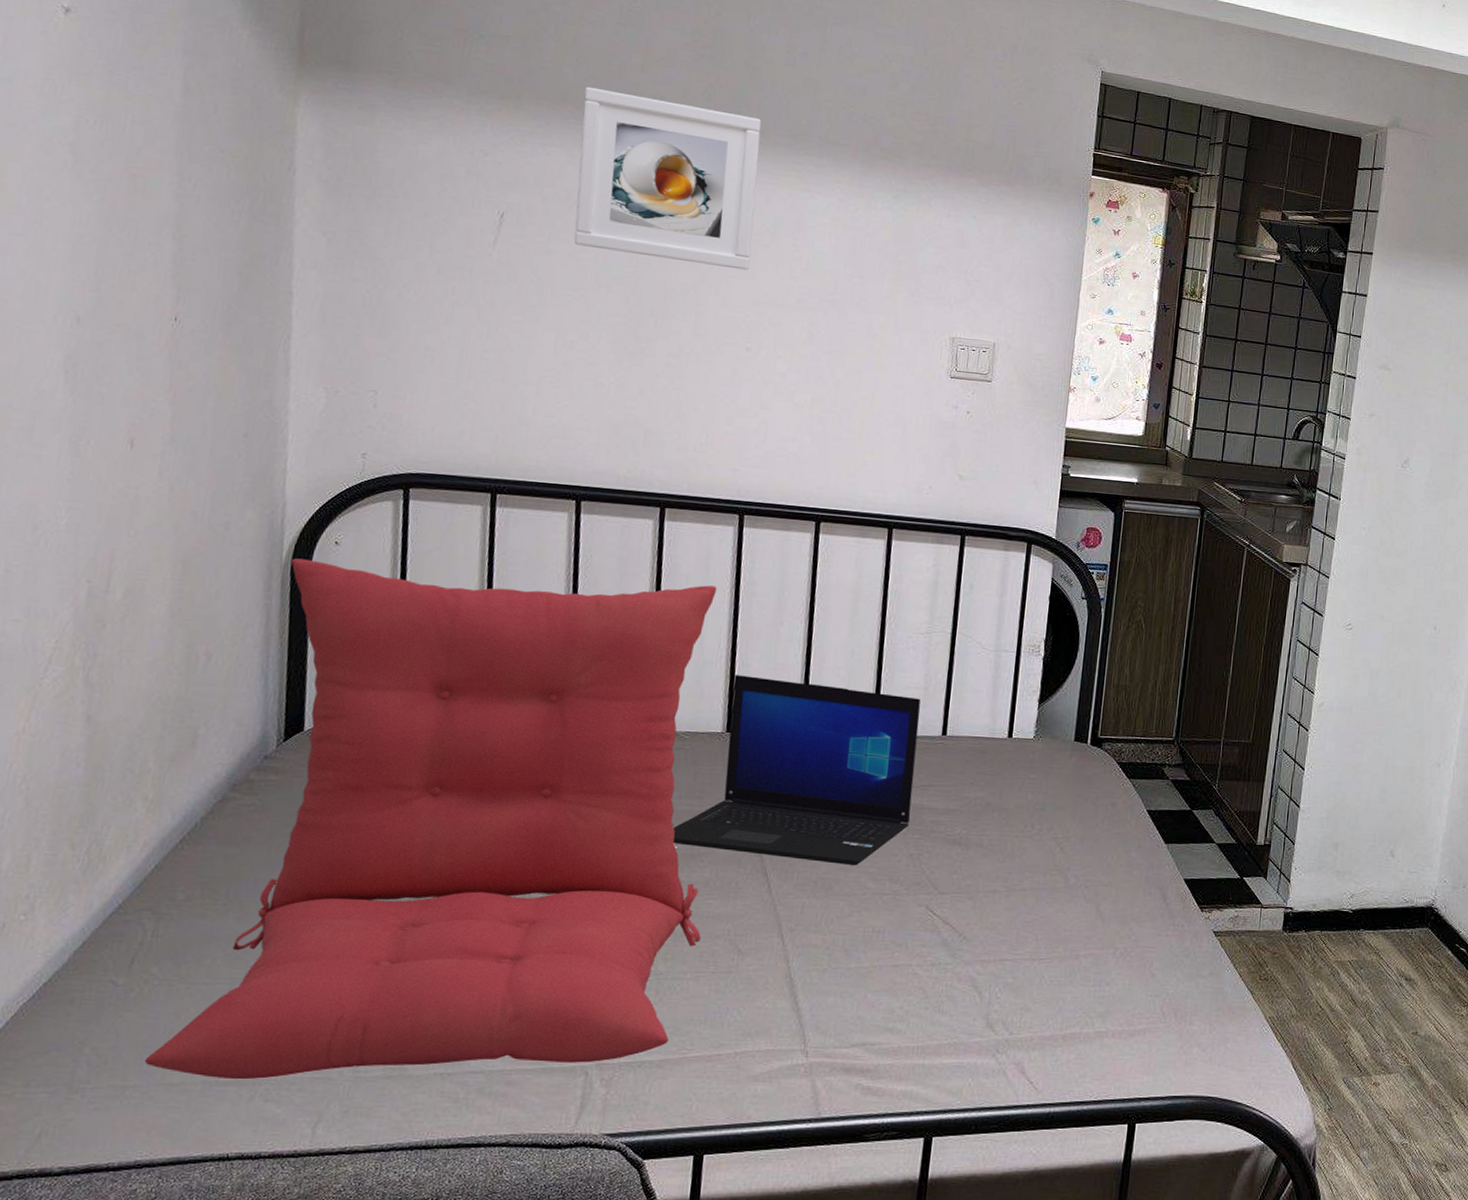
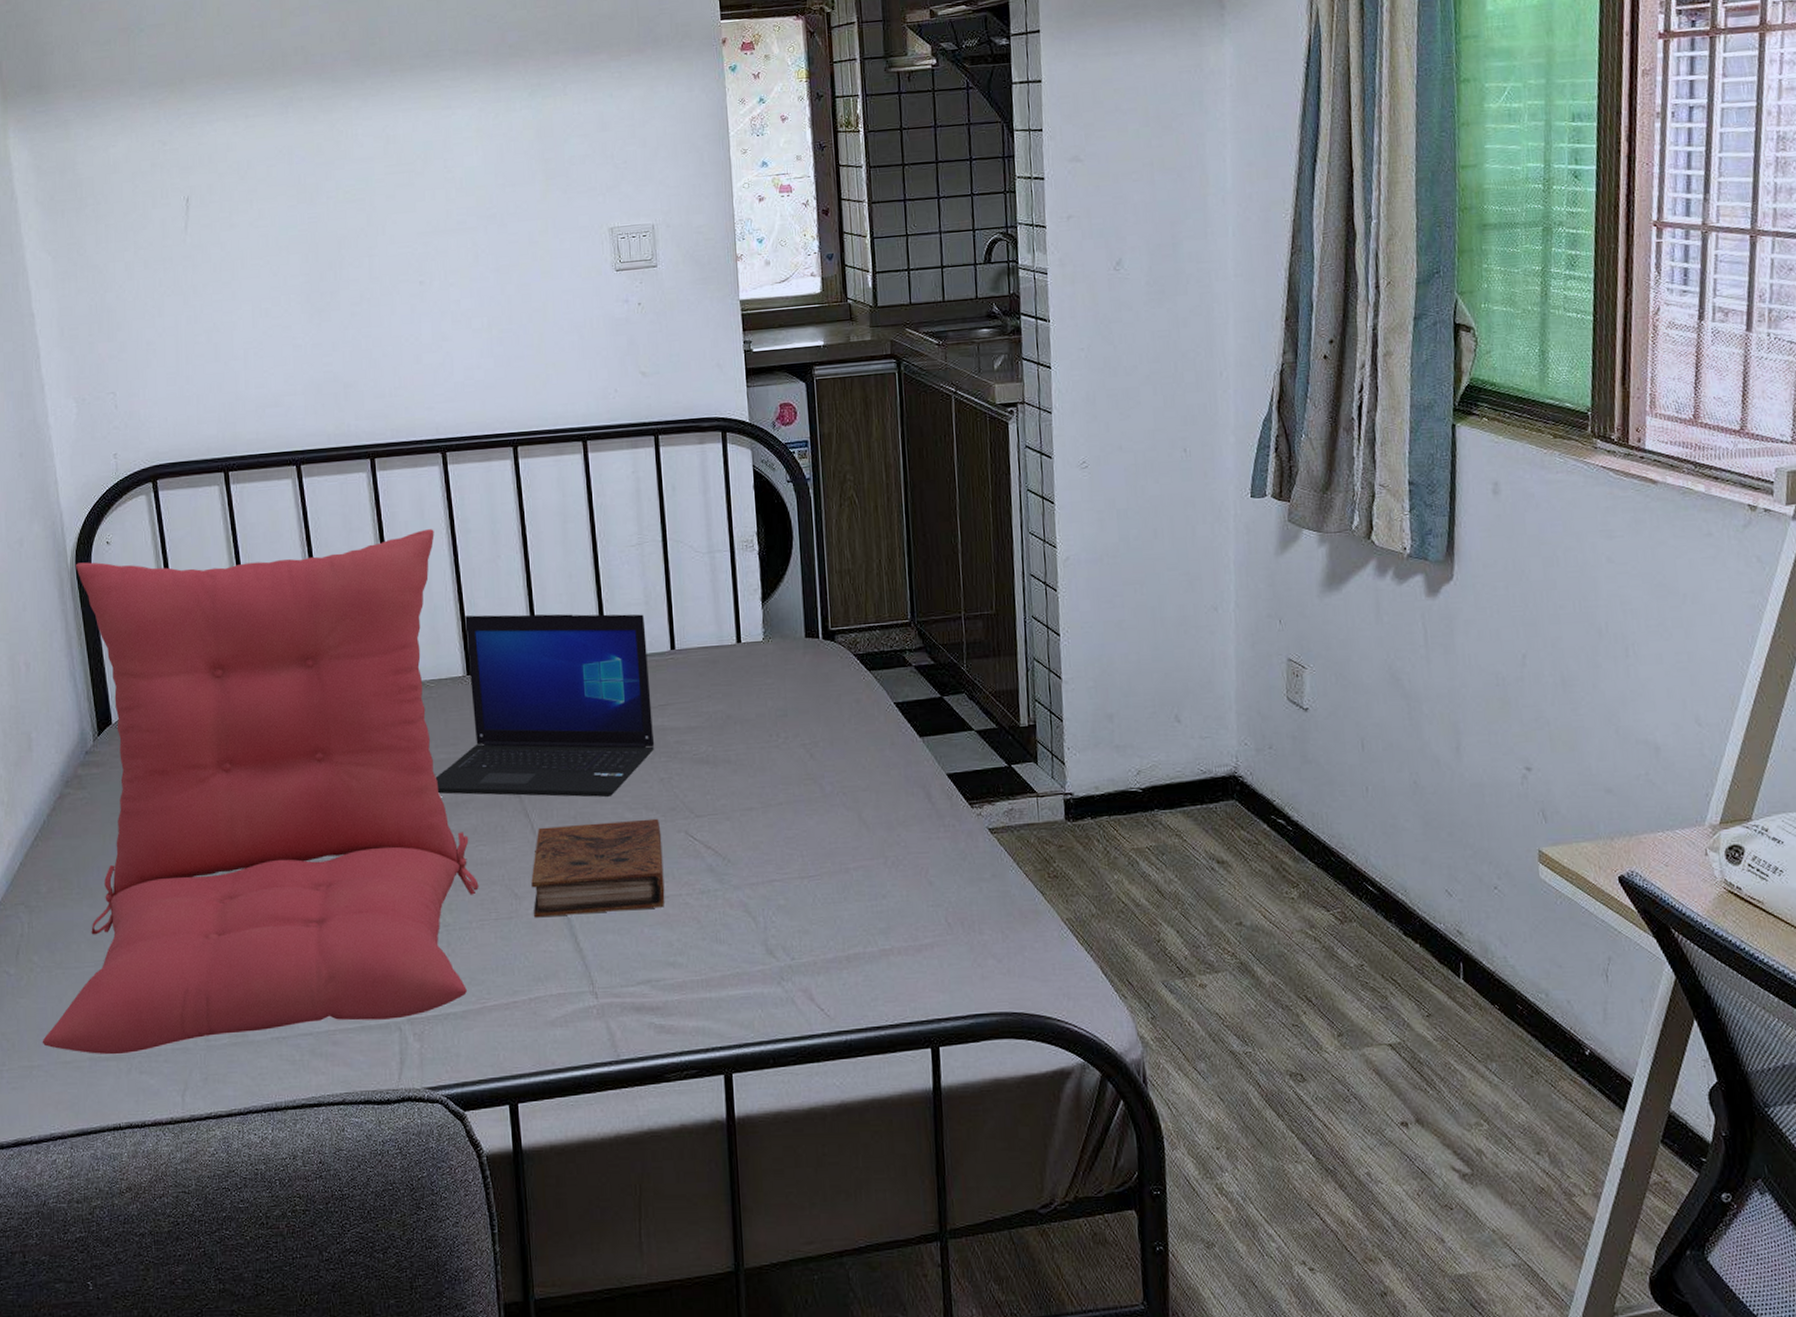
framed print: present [574,86,762,270] -> none [236,45,408,214]
book: none [755,888,902,976] -> present [531,818,665,918]

